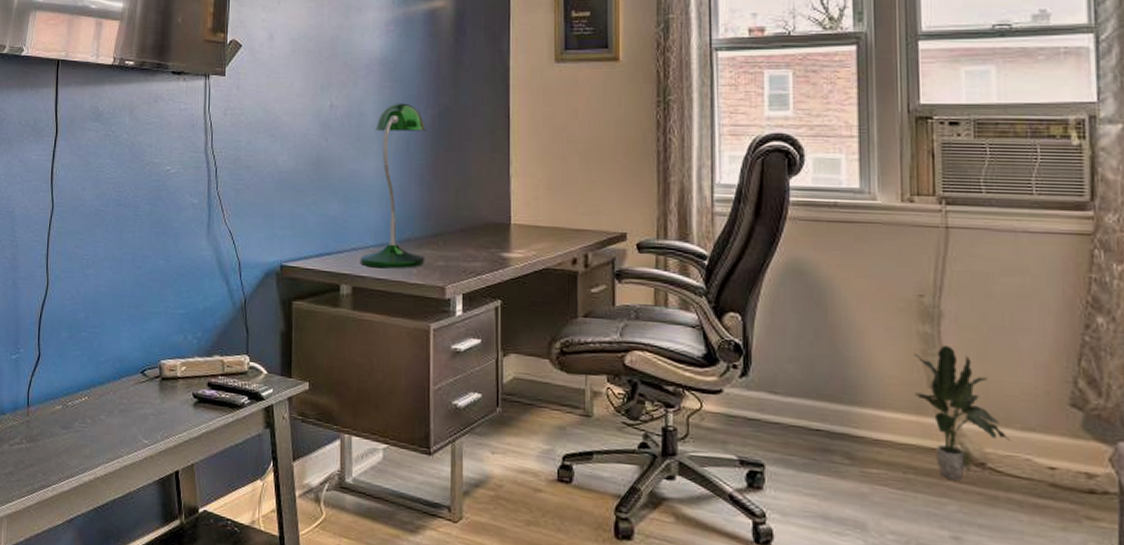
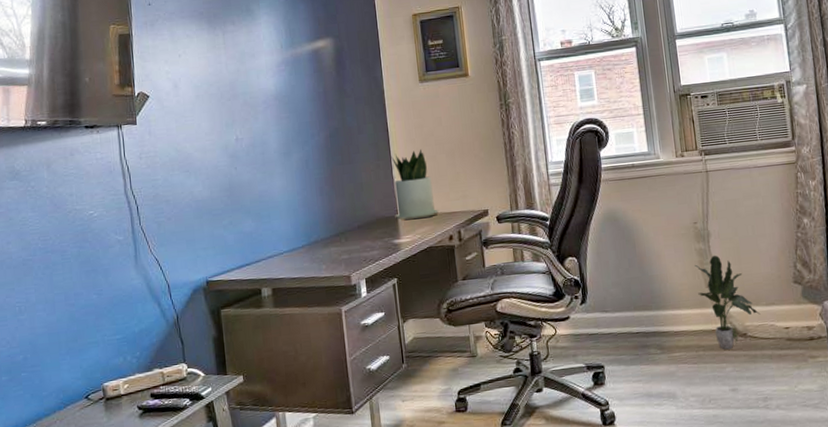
desk lamp: present [360,103,426,269] -> none [276,129,332,270]
planter: none [507,146,563,232] -> present [391,150,439,221]

